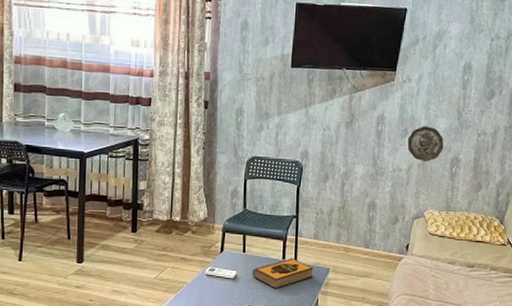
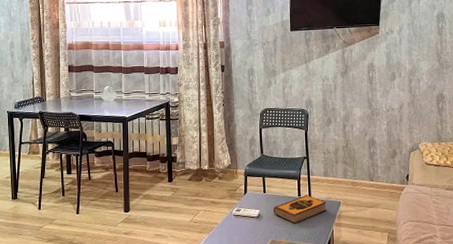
decorative plate: present [407,126,444,161] -> none [396,69,429,100]

